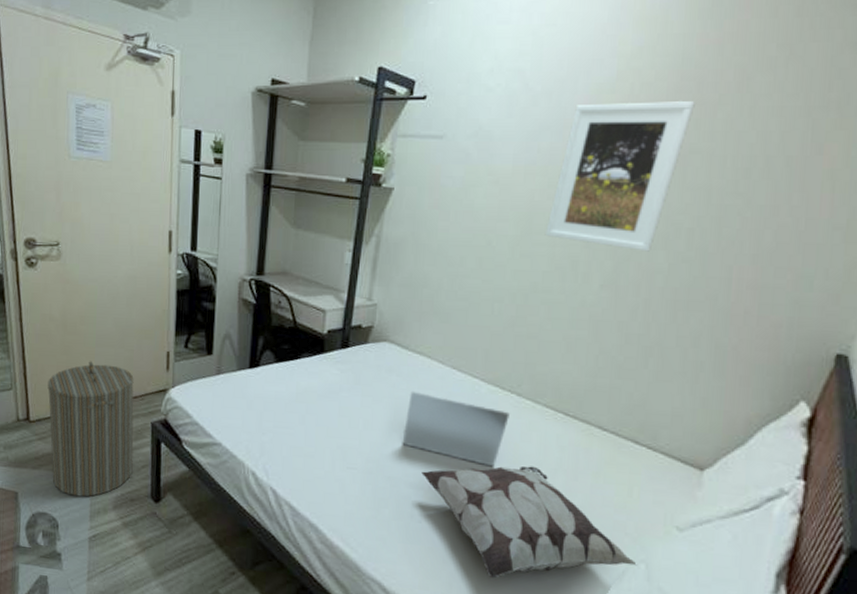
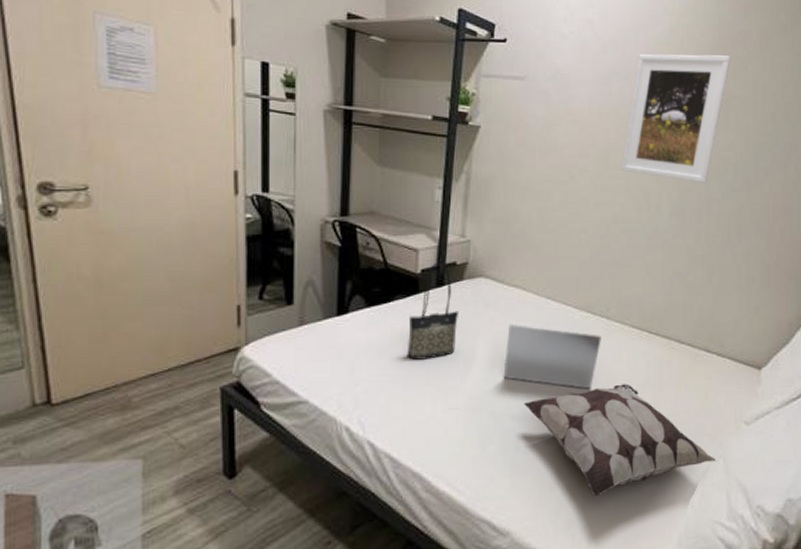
laundry hamper: present [47,361,134,497] -> none [77,324,198,488]
tote bag: none [310,324,362,418] -> present [407,262,460,360]

